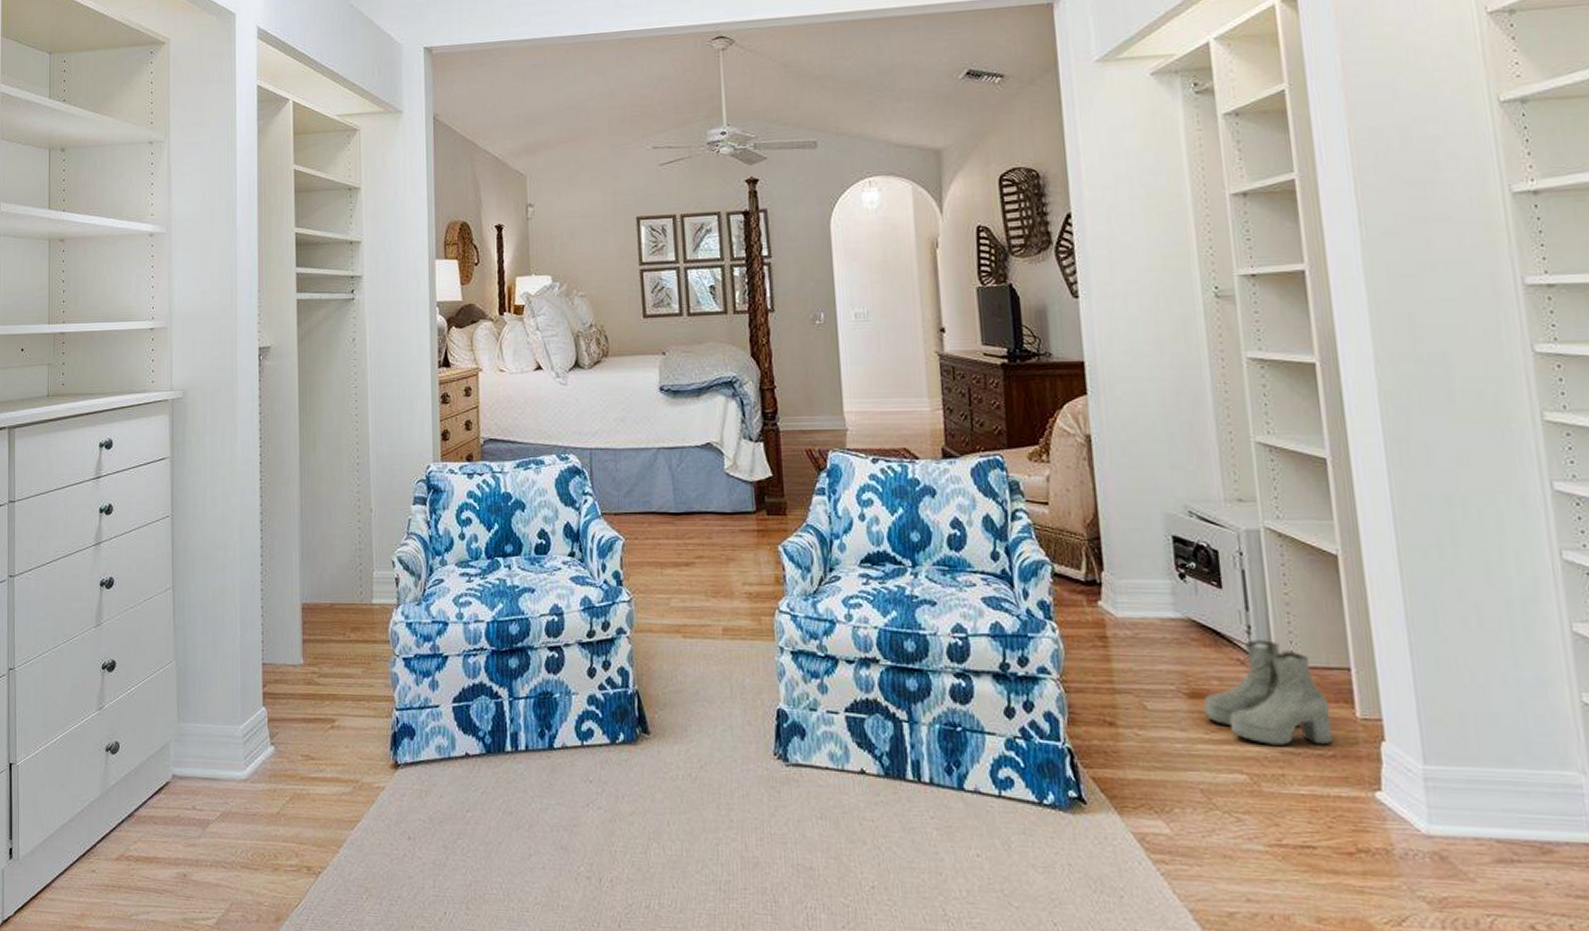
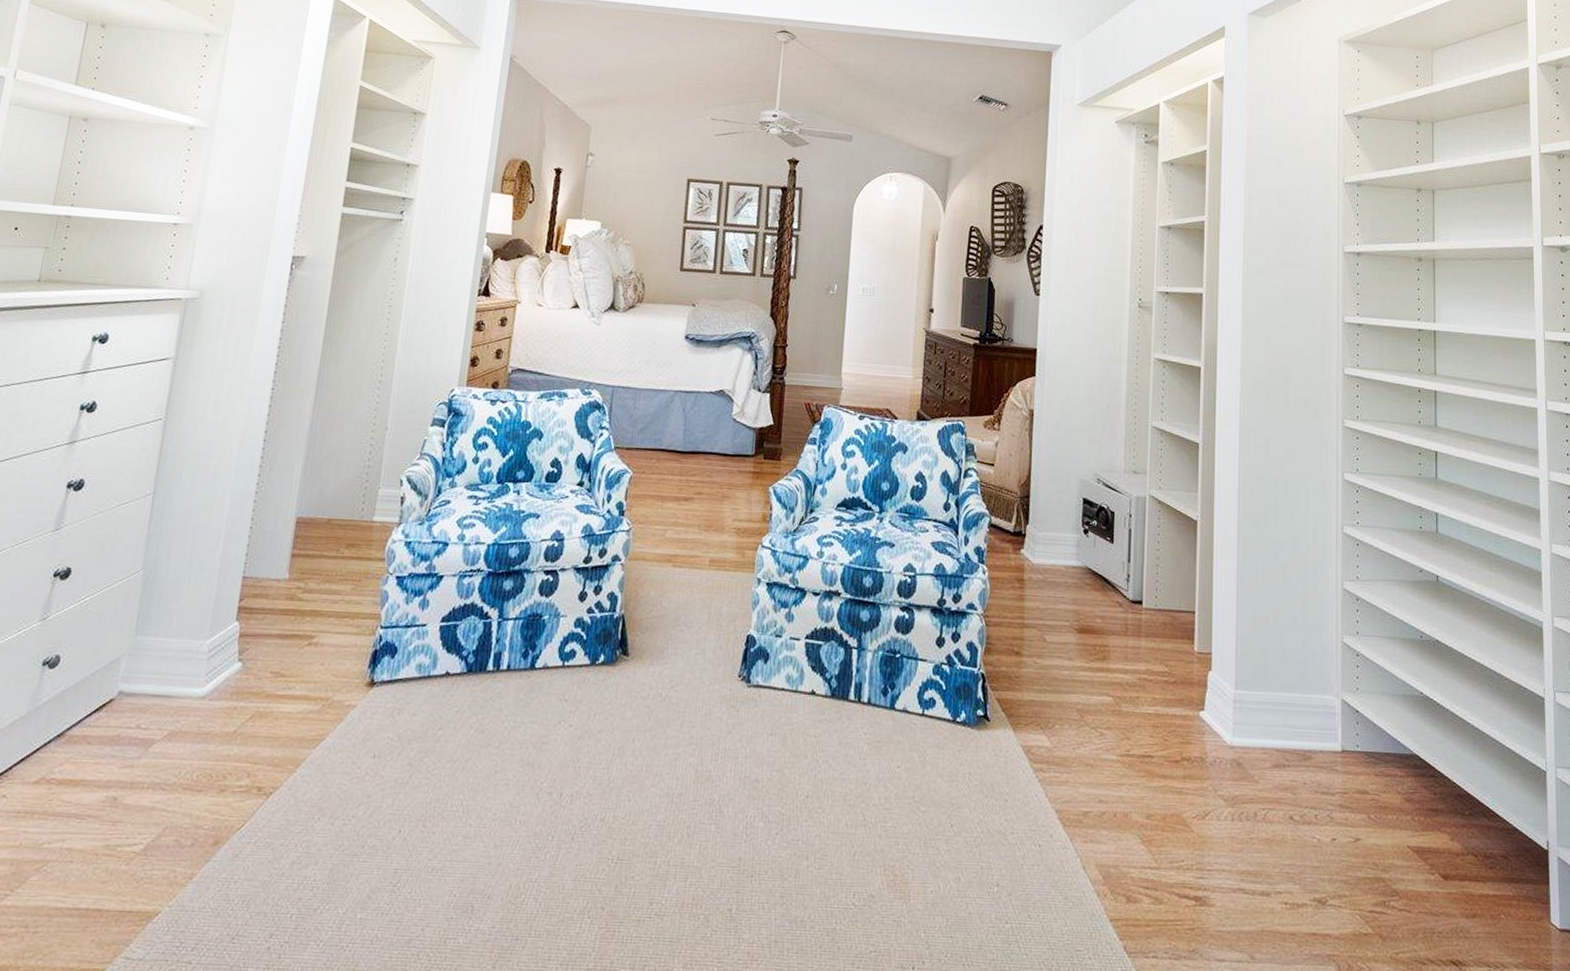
boots: present [1203,640,1332,747] -> none [1087,586,1177,674]

